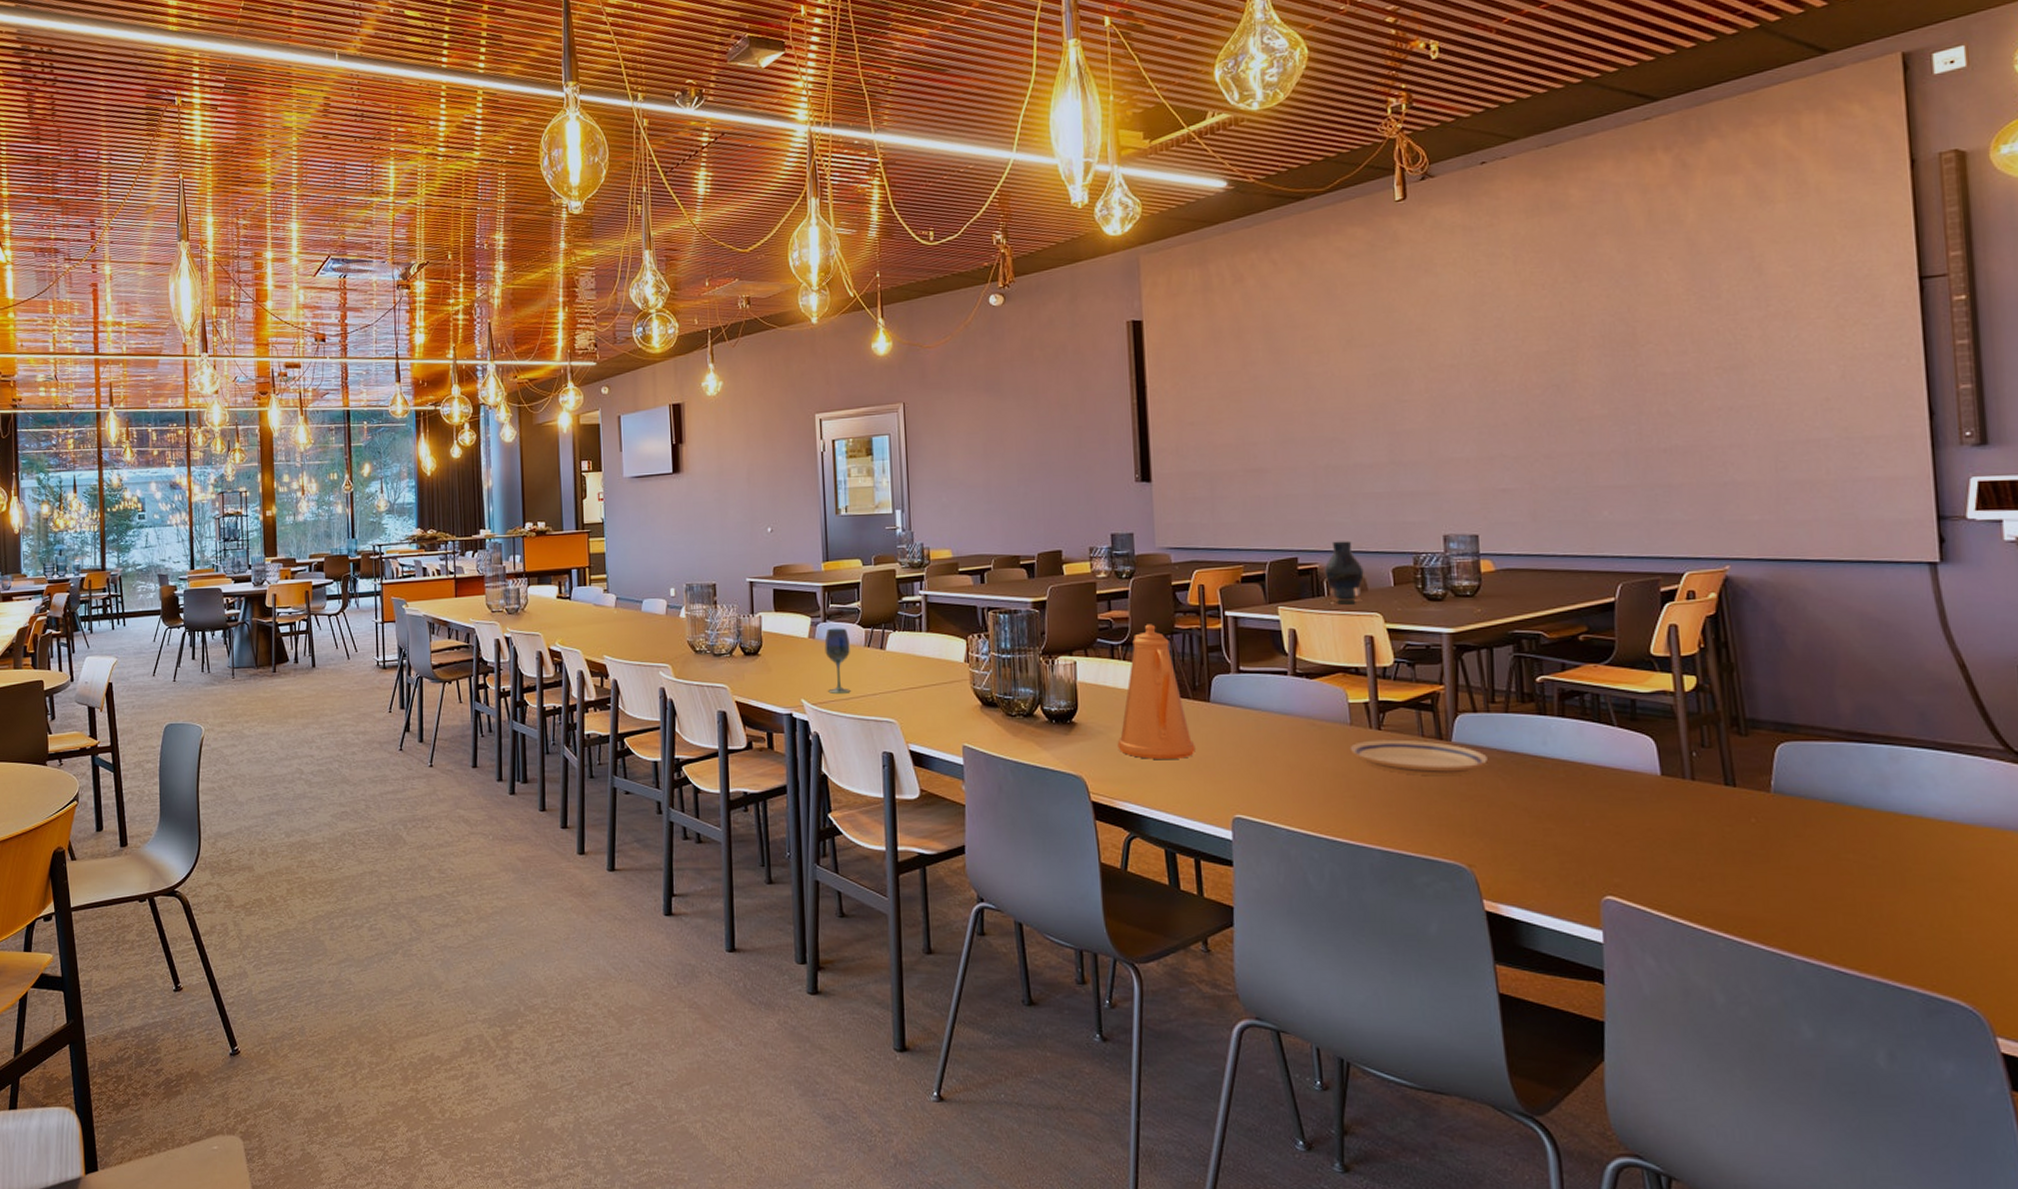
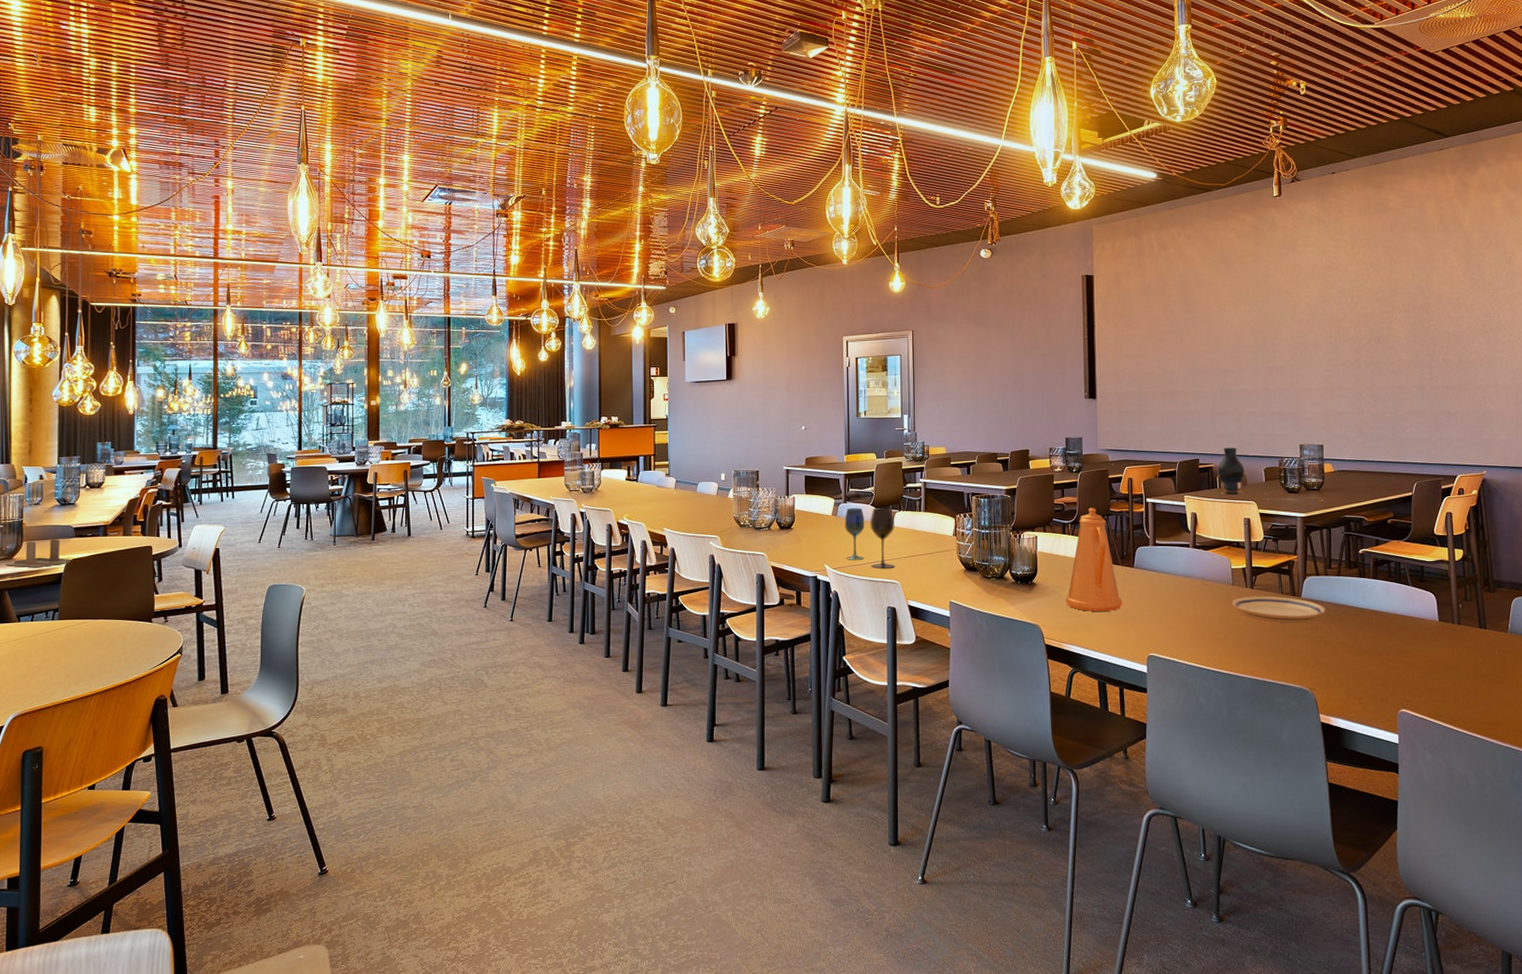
wineglass: none [857,625,891,705] -> present [870,506,895,570]

